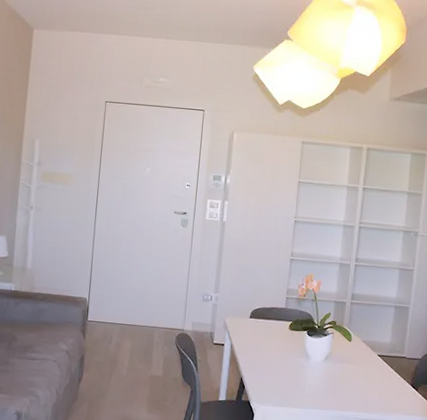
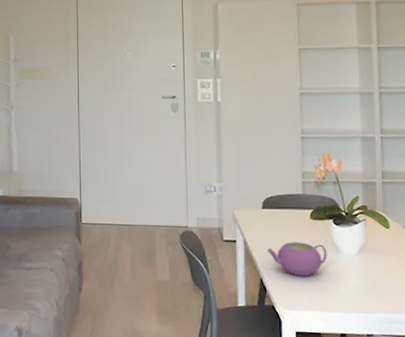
teapot: none [249,348,299,377] -> present [266,242,327,276]

